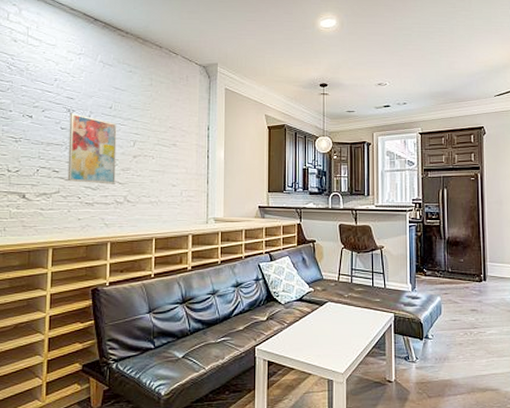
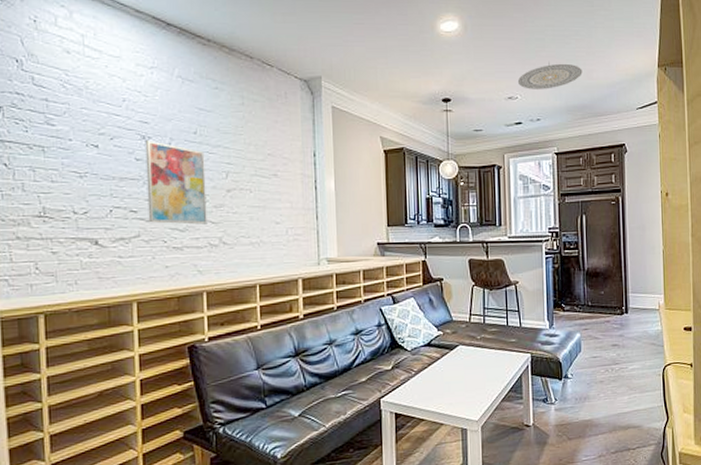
ceiling light: none [386,54,445,78] -> present [517,62,583,89]

